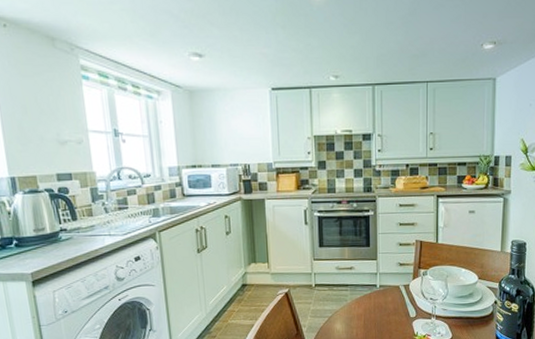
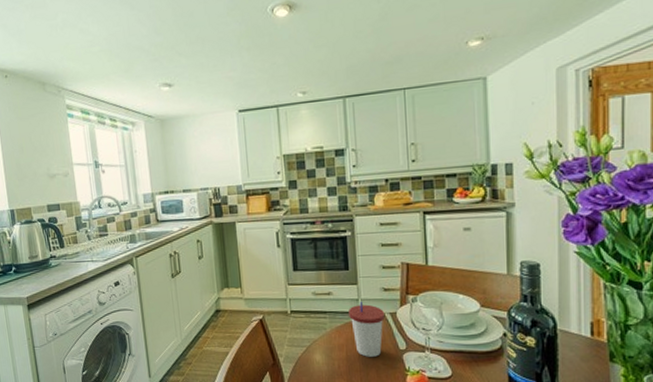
cup: none [368,276,400,325] -> present [349,302,386,357]

